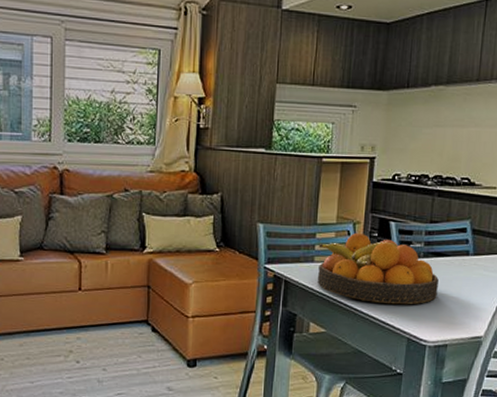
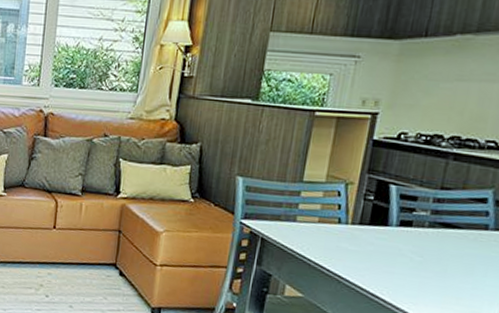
fruit bowl: present [318,232,439,305] -> none [298,194,446,279]

